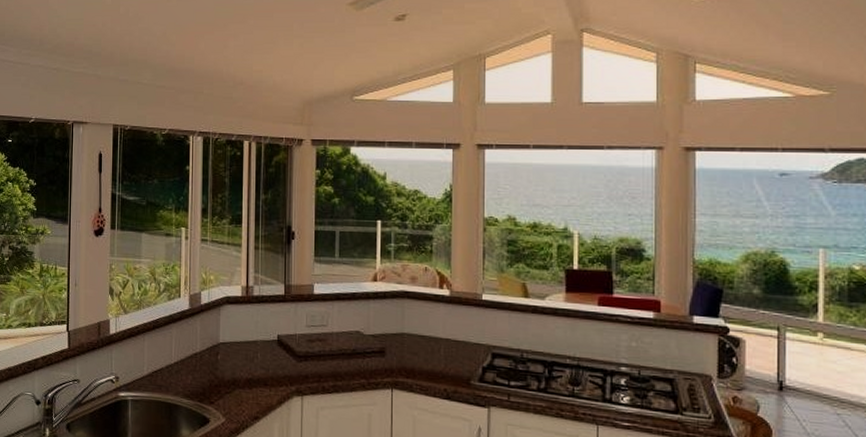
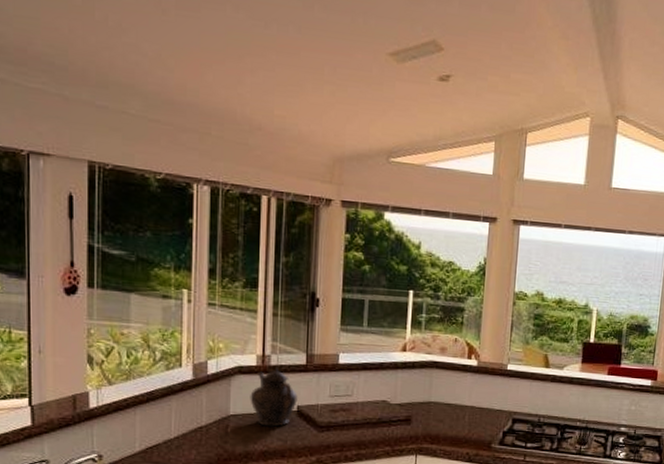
teapot: none [236,298,278,355] -> present [250,368,298,427]

